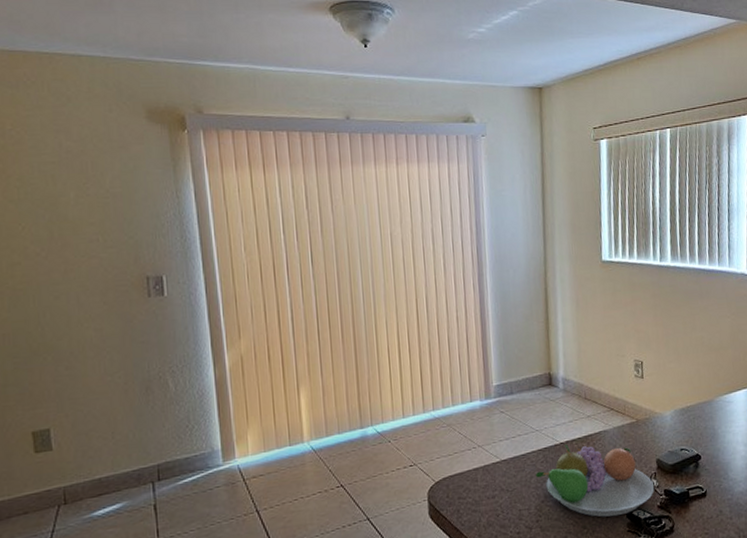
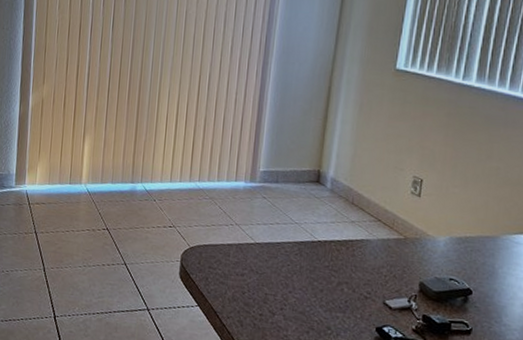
fruit bowl: present [536,445,655,517] -> none [288,244,413,328]

